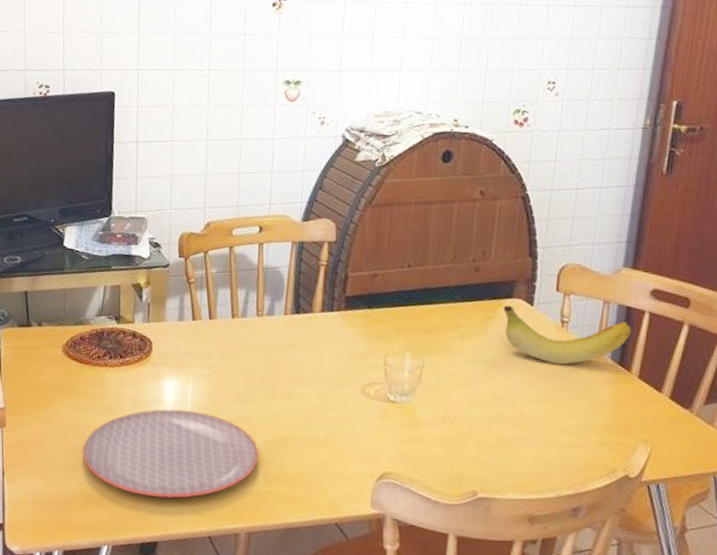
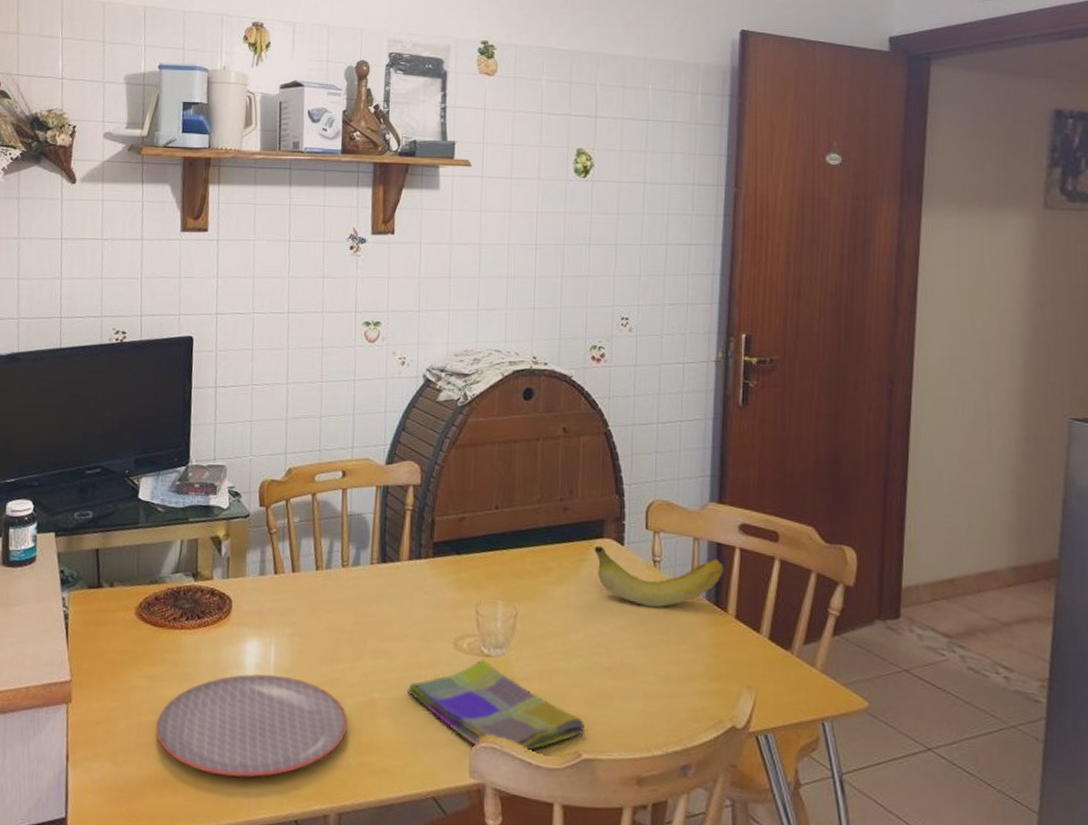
dish towel: none [315,405,482,489] -> present [406,659,584,752]

